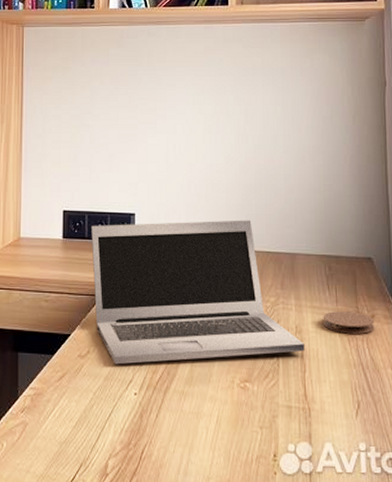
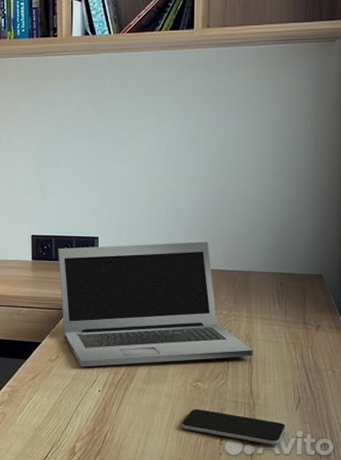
smartphone: none [229,416,347,461] -> present [181,409,287,445]
coaster: present [323,311,375,334] -> none [271,322,320,341]

